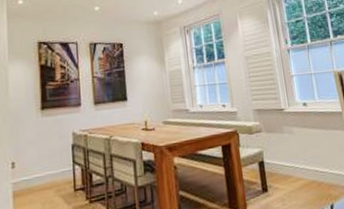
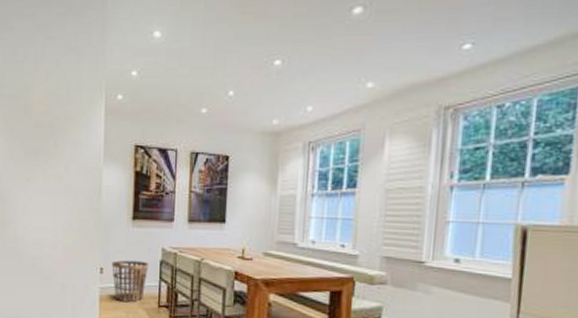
basket: none [23,148,61,194] -> present [112,260,149,302]

